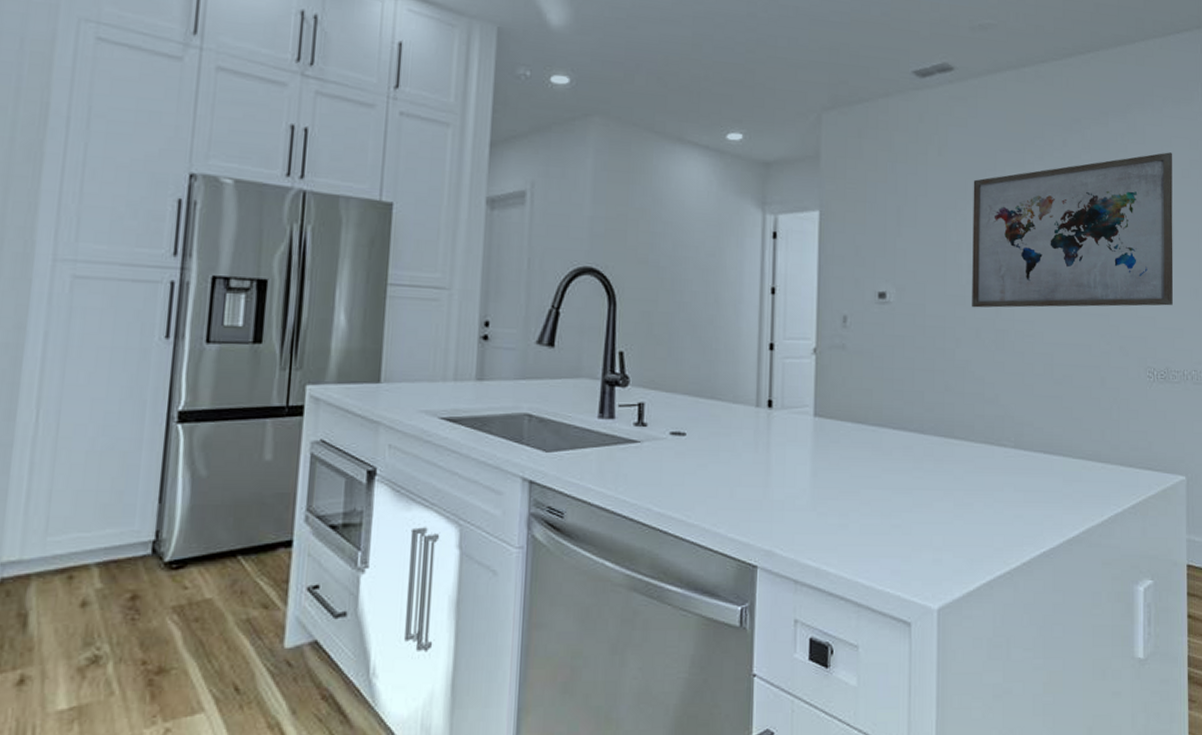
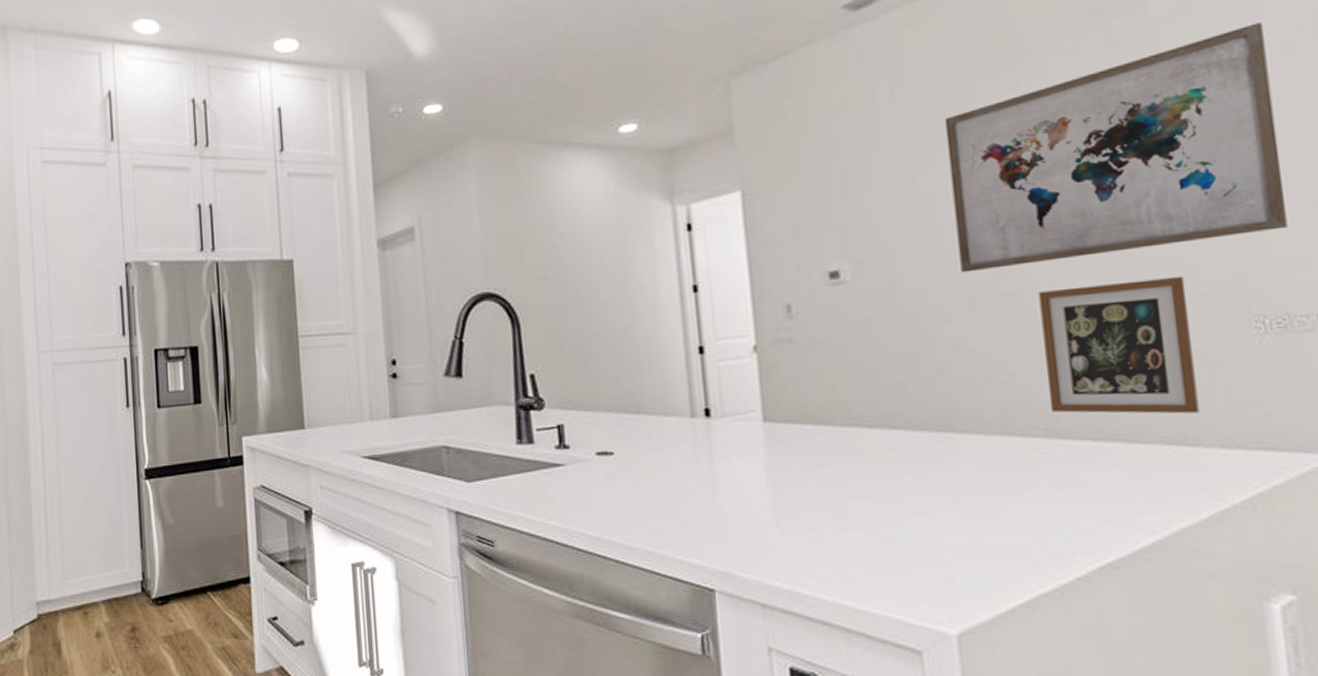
wall art: none [1019,330,1111,438] -> present [1038,275,1200,414]

